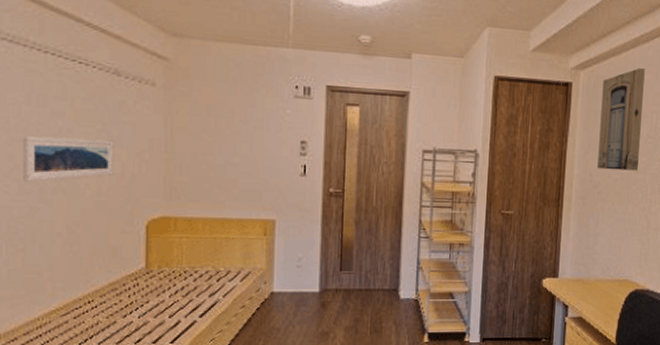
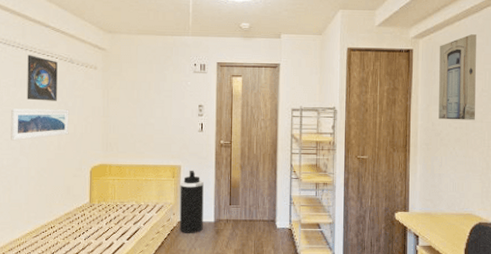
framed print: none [48,60,95,128] -> present [27,55,58,101]
trash can: none [272,225,306,308] -> present [179,170,204,234]

